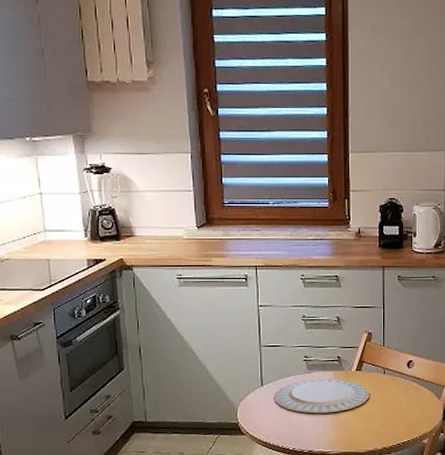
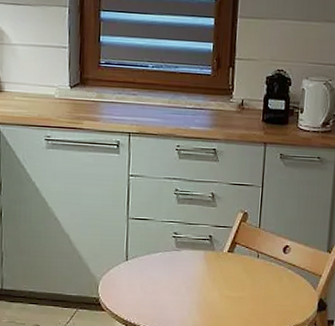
plate: present [274,378,369,414] -> none [138,257,240,295]

